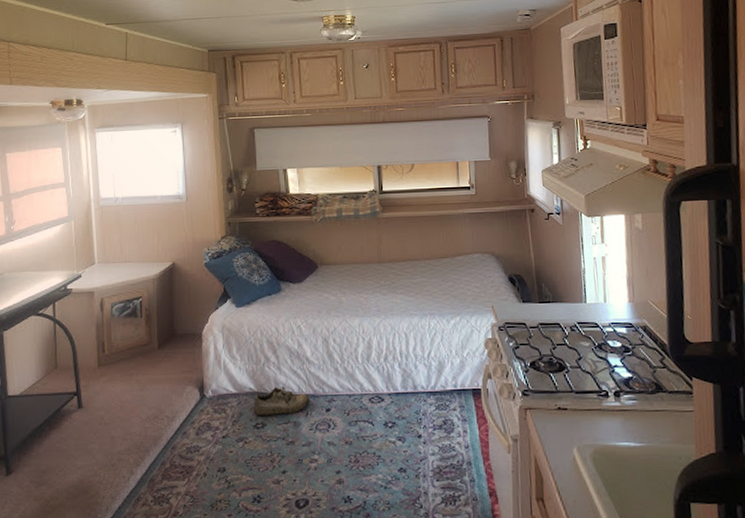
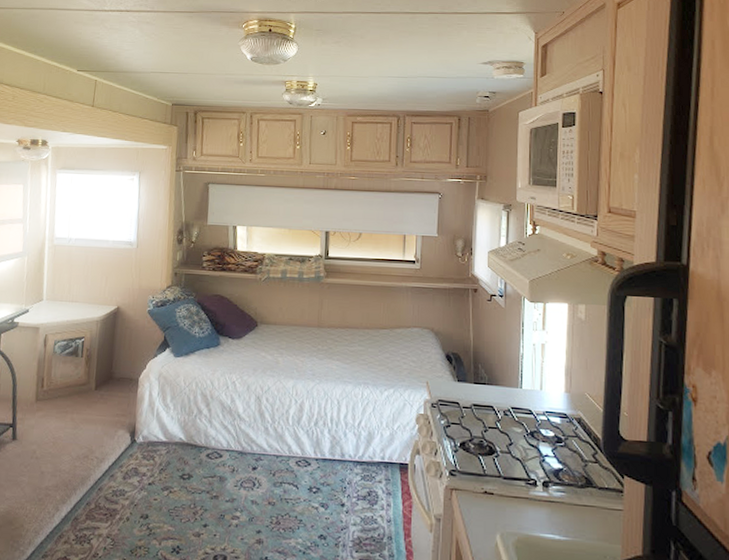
shoe: present [254,386,311,417] -> none [181,439,238,469]

